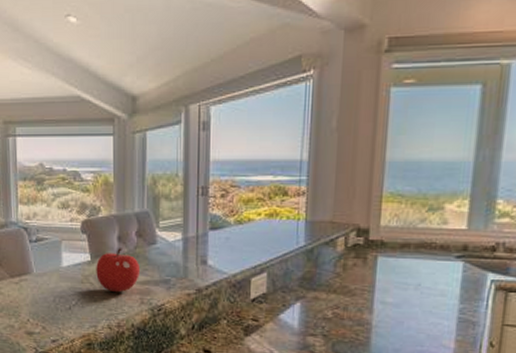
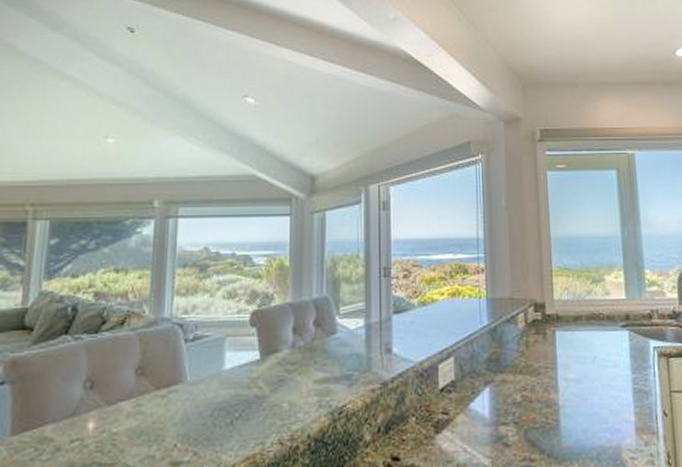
fruit: present [96,248,139,293] -> none [266,341,317,397]

